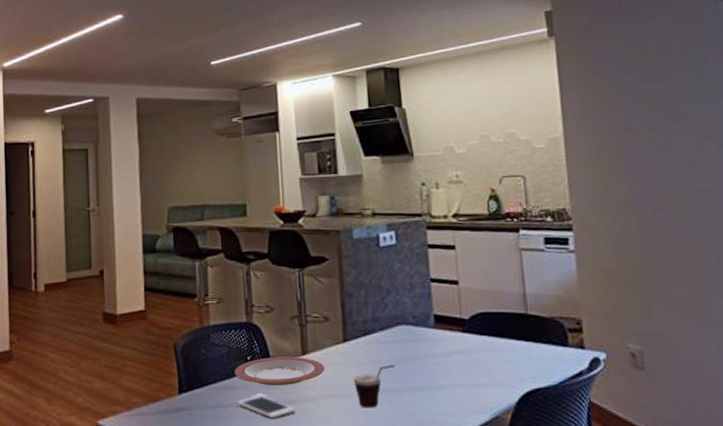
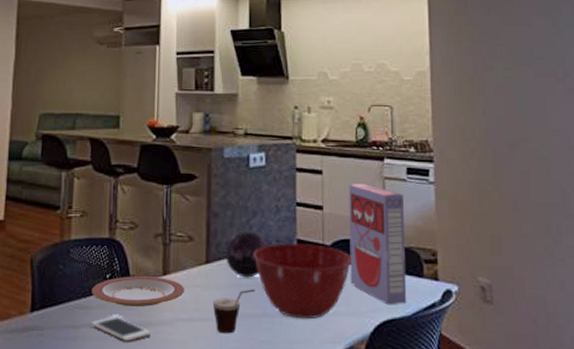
decorative orb: none [361,307,405,354] -> present [224,229,268,278]
mixing bowl: none [390,318,493,392] -> present [253,242,353,320]
cereal box: none [484,255,553,375] -> present [349,183,407,305]

